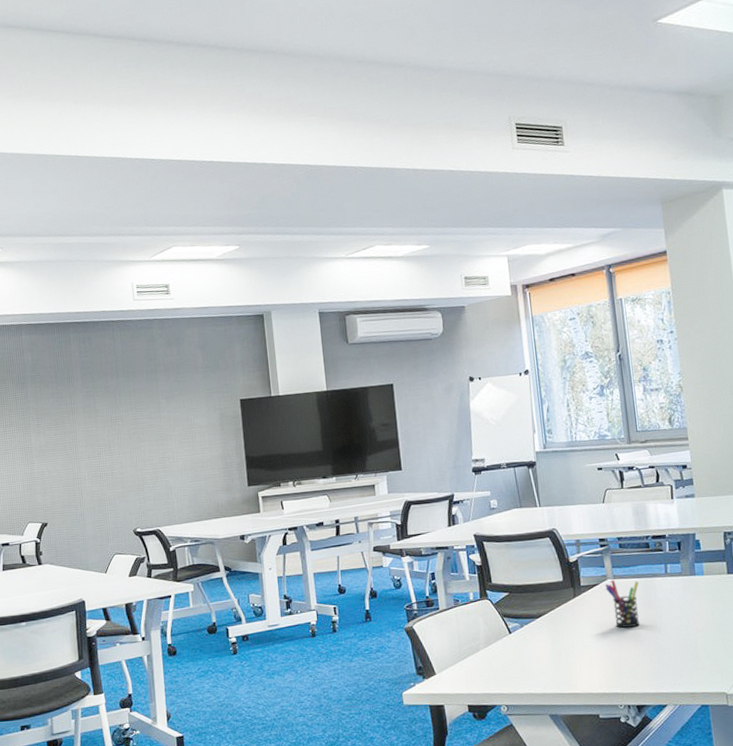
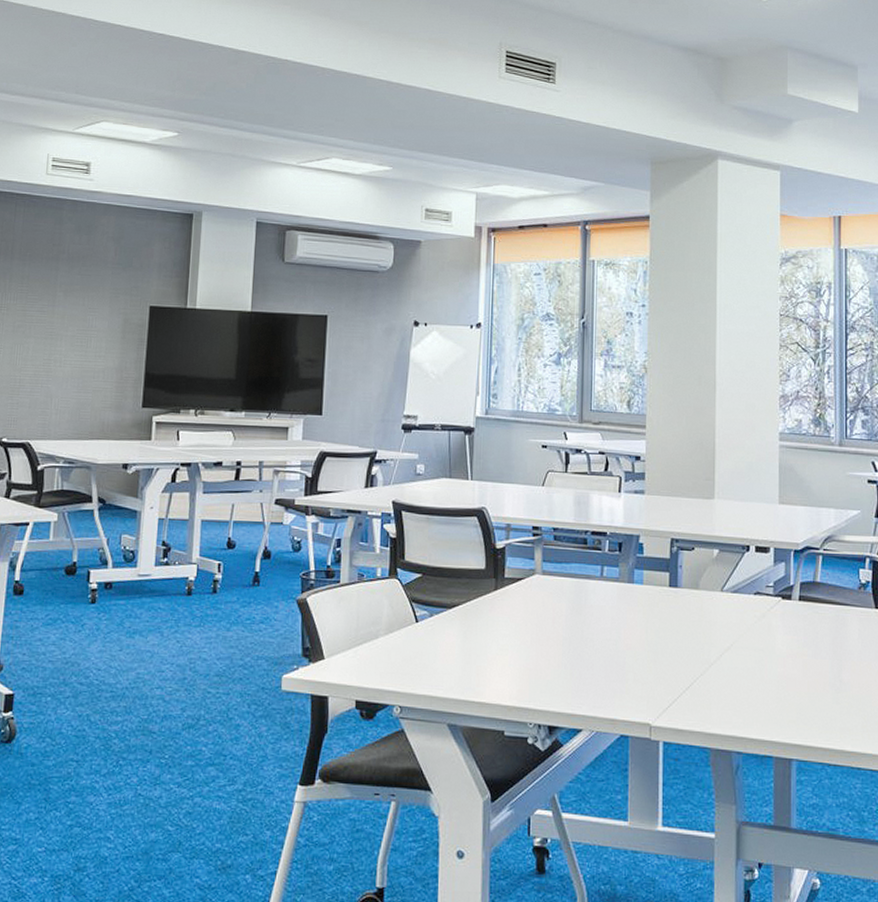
pen holder: present [605,579,640,628] -> none [532,575,570,633]

